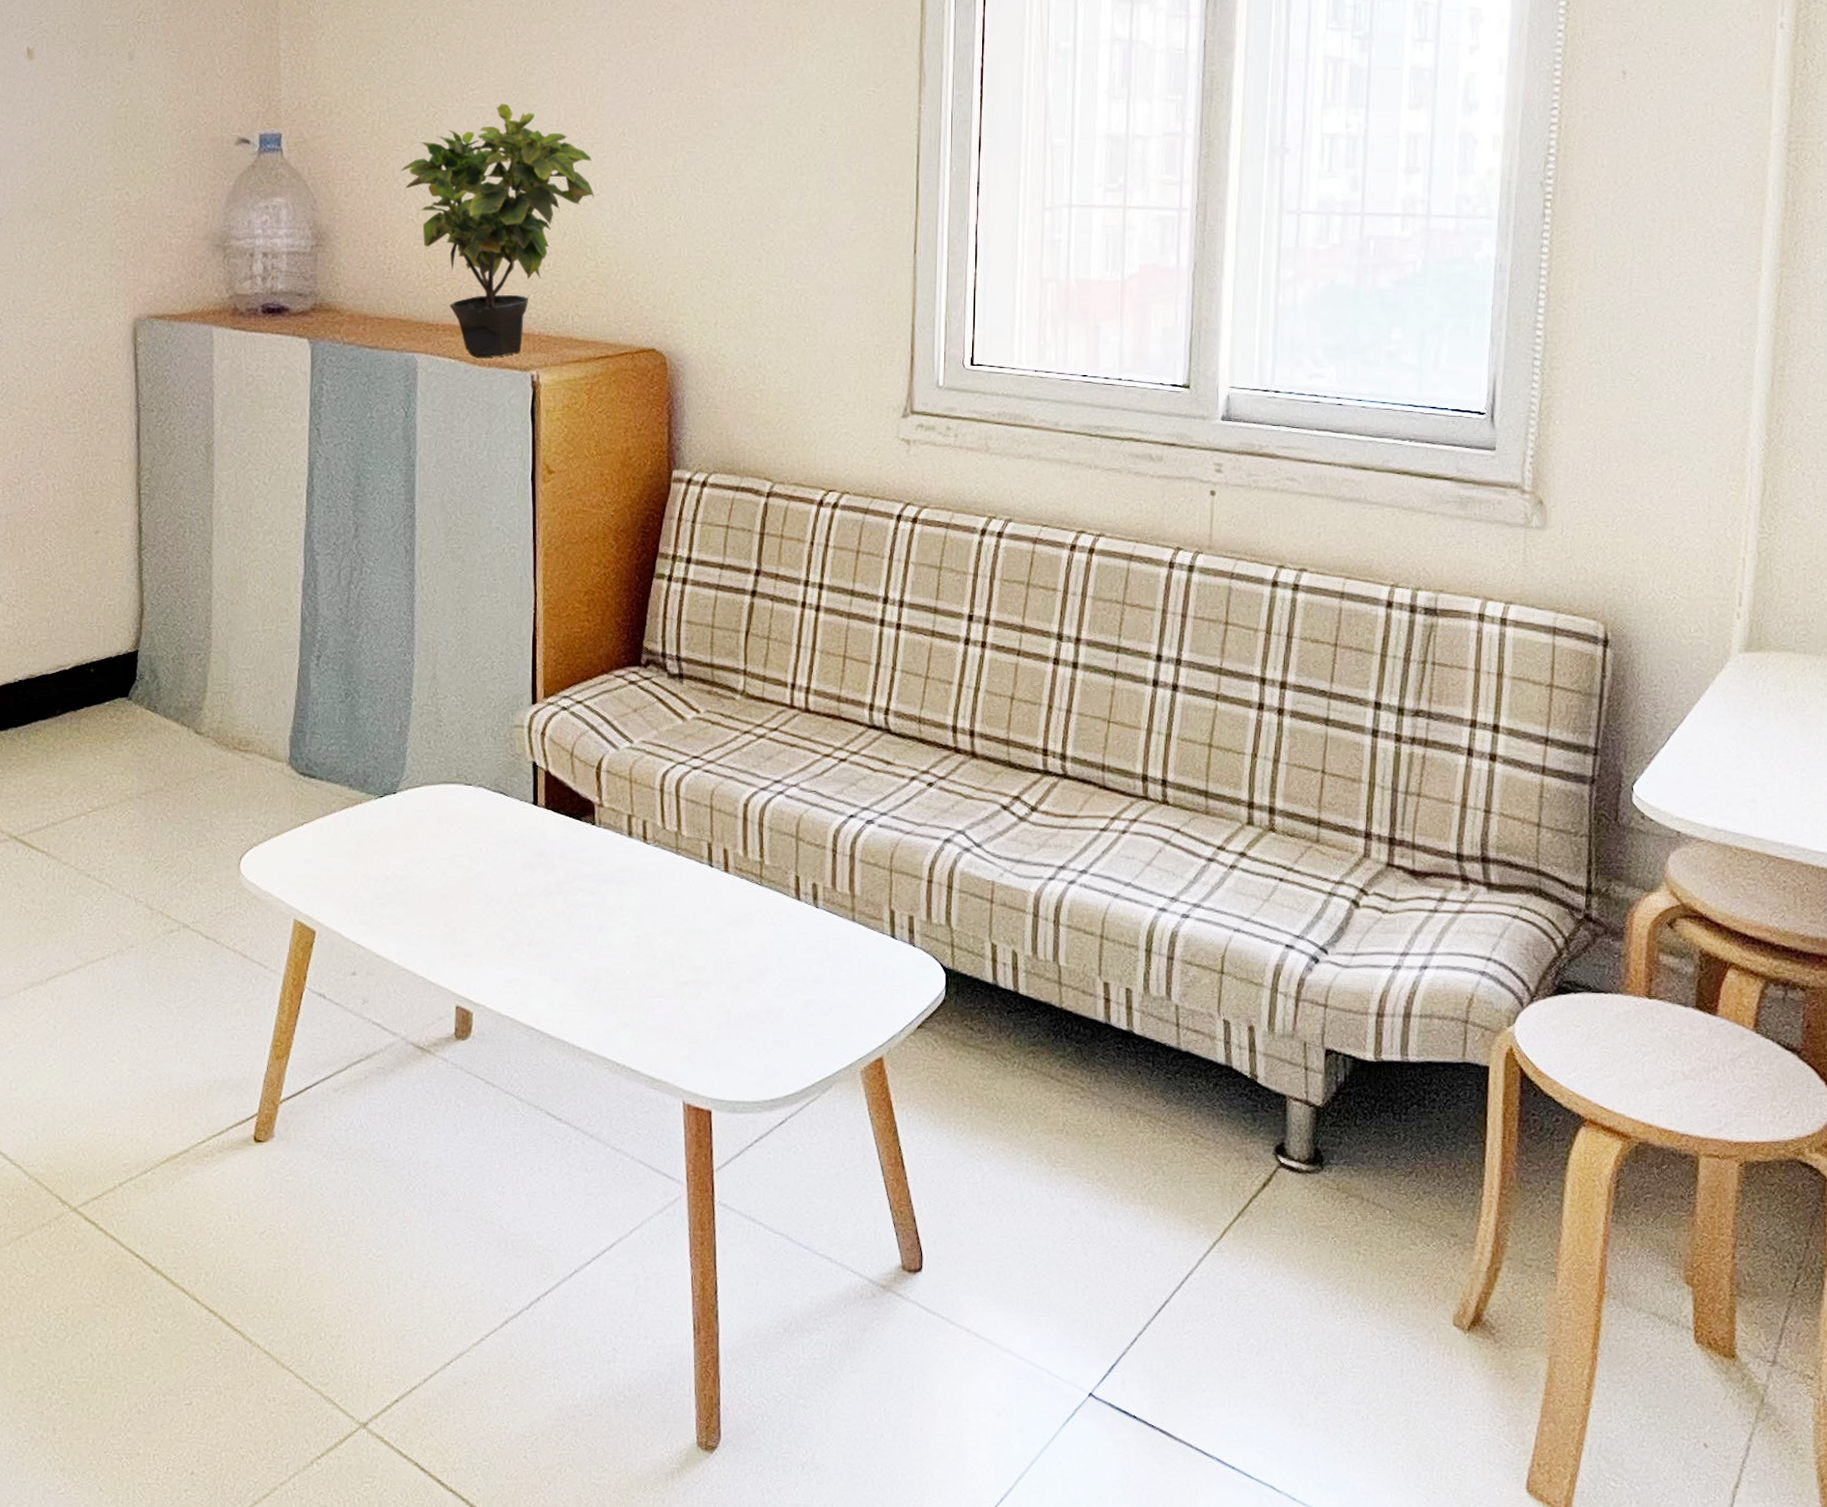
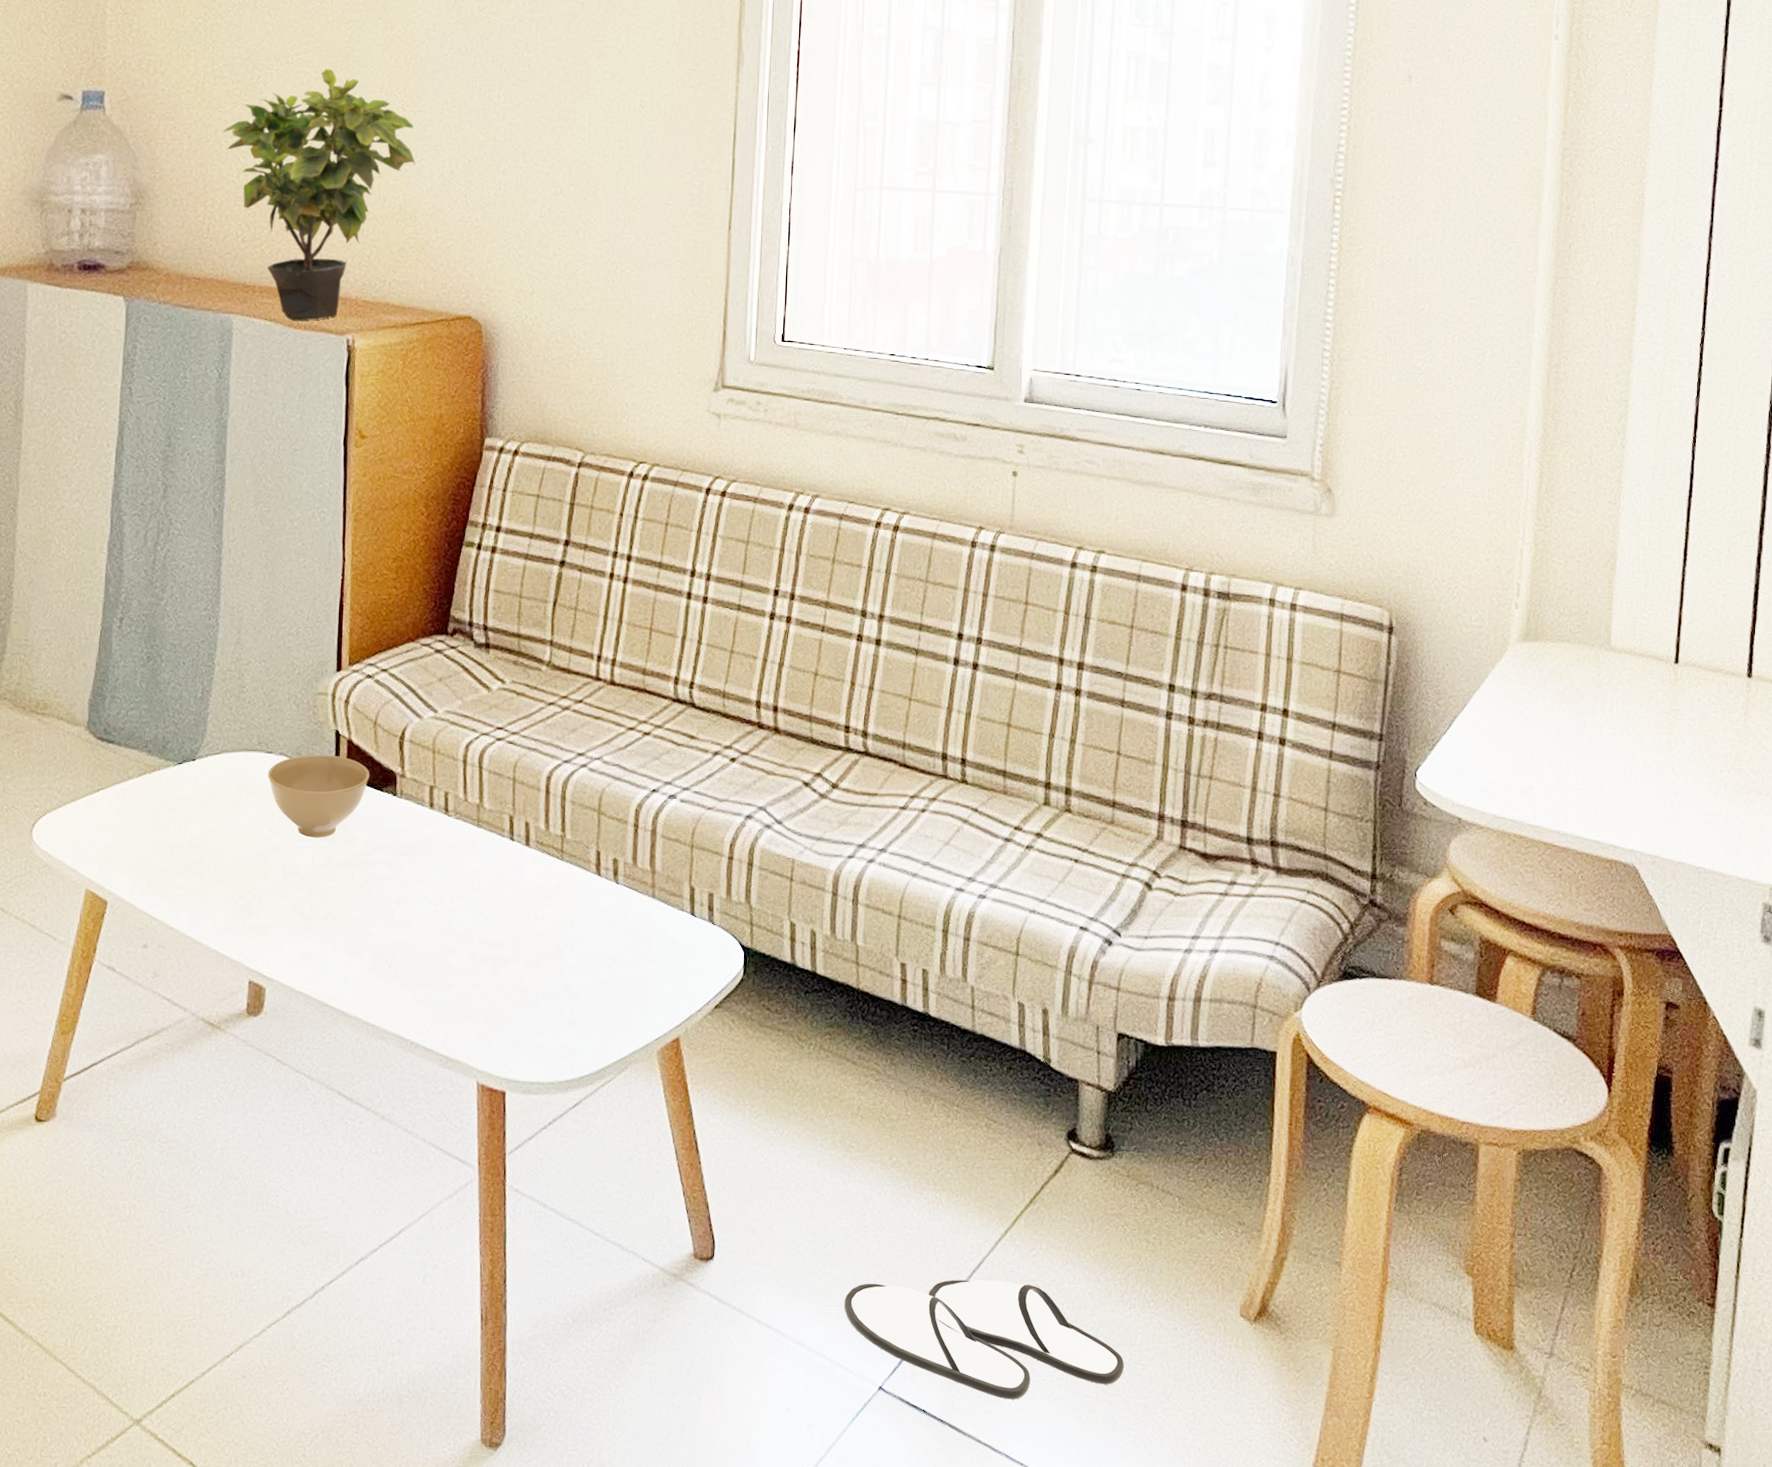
bowl: none [467,785,568,867] -> present [267,754,370,838]
slippers: none [1052,1290,1336,1406] -> present [844,1279,1125,1400]

